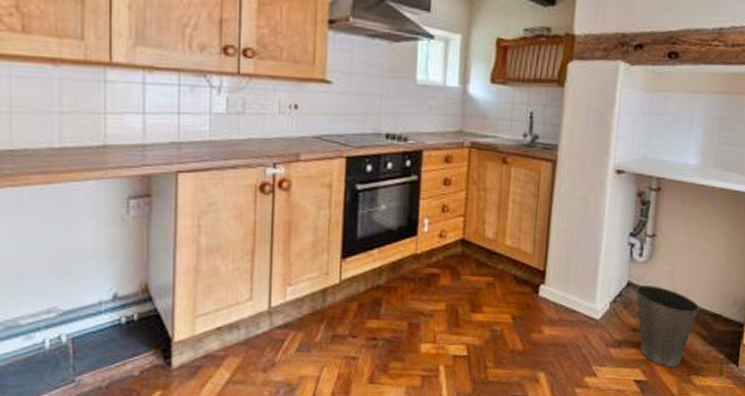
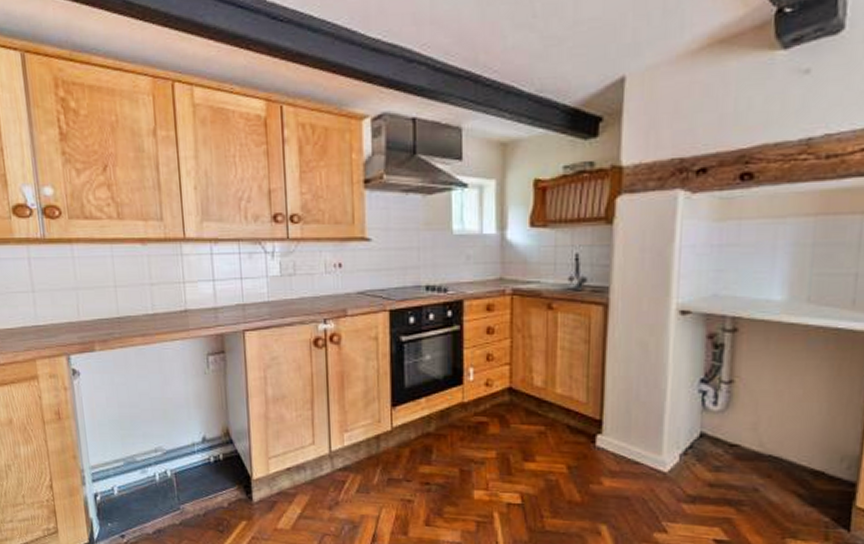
waste basket: present [635,285,700,368] -> none [710,437,795,529]

